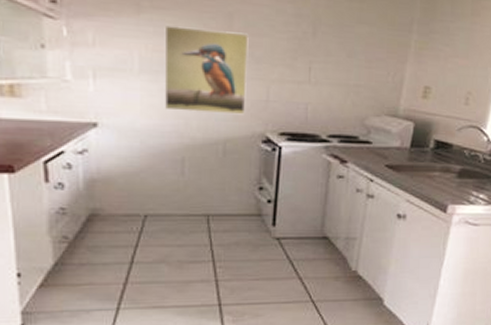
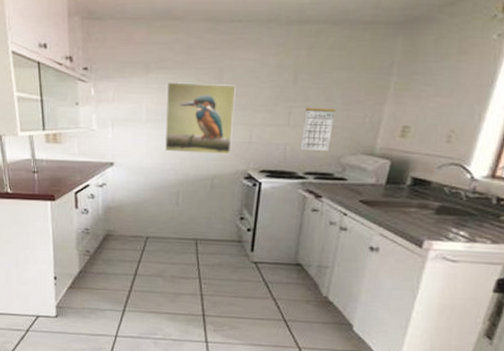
calendar: none [323,62,358,113] -> present [301,107,335,152]

